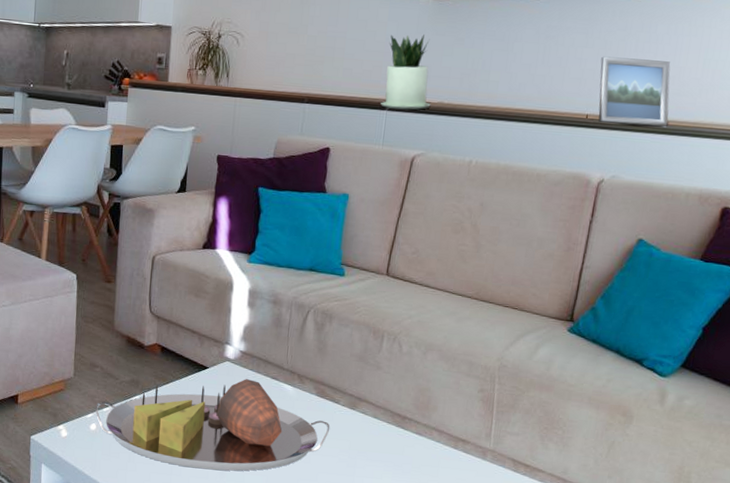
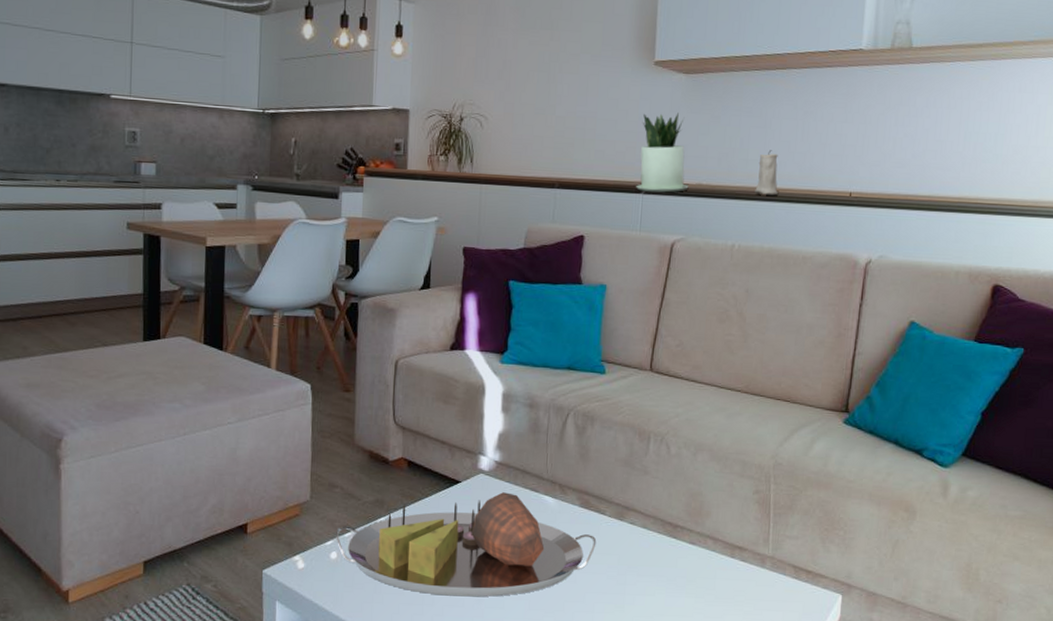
candle: none [494,72,519,117] -> present [755,150,779,197]
picture frame: present [598,56,671,128] -> none [861,131,933,204]

